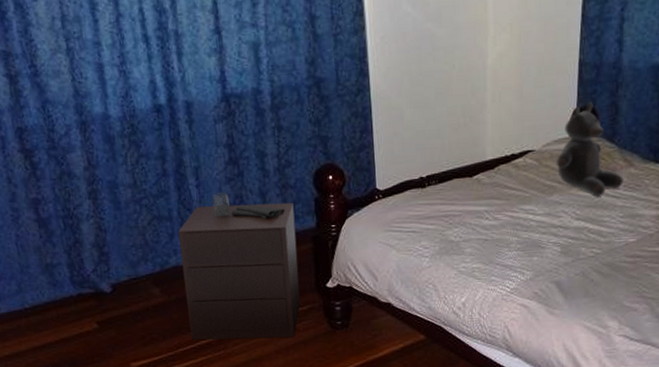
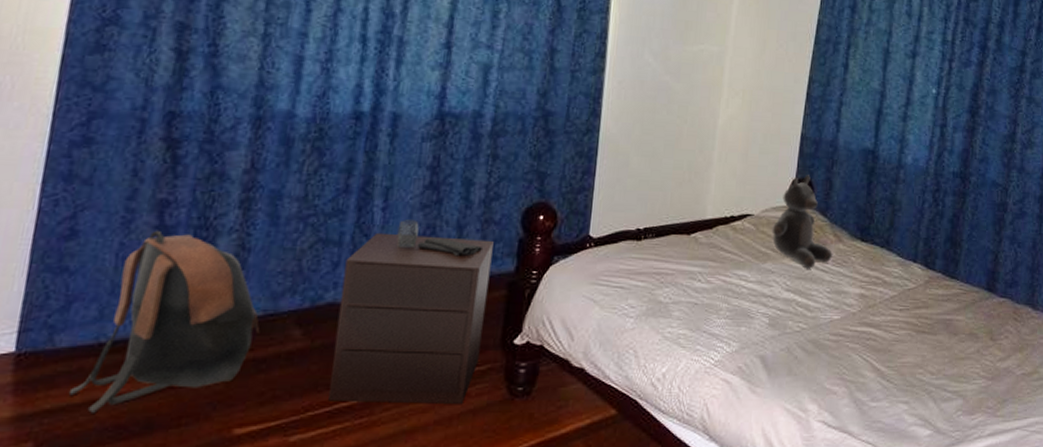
backpack: none [16,222,130,356] -> present [68,230,260,413]

